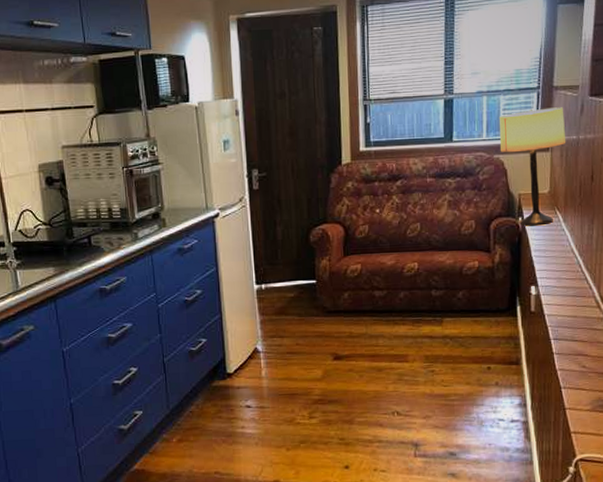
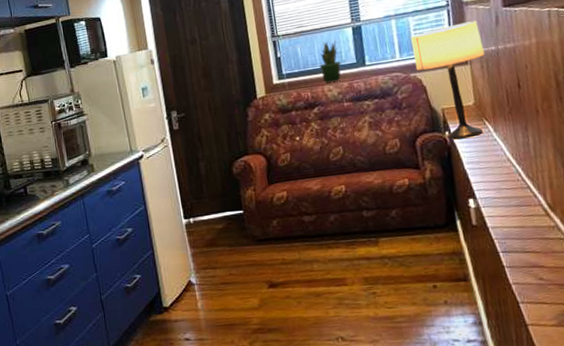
planter: none [407,112,429,156] -> present [319,41,341,83]

